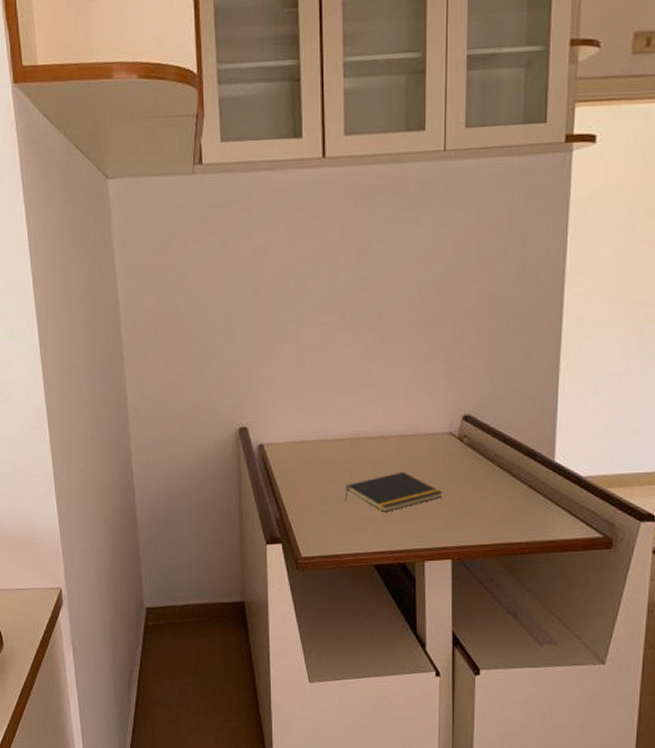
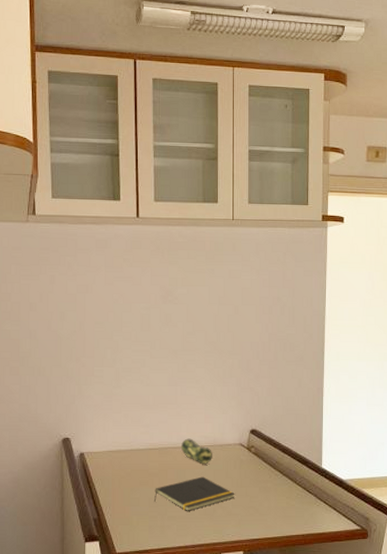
pencil case: none [377,427,415,458] -> present [181,438,212,465]

